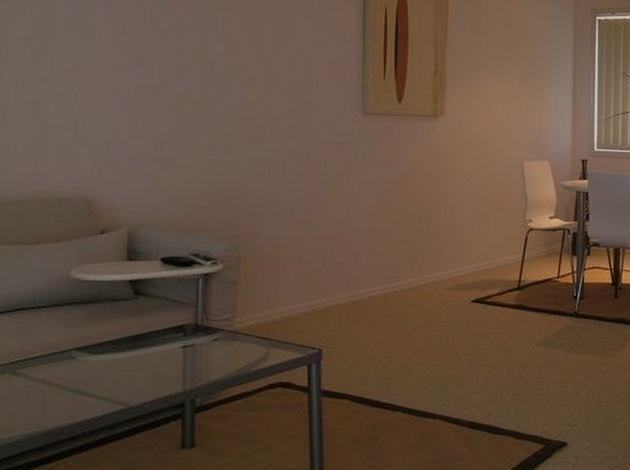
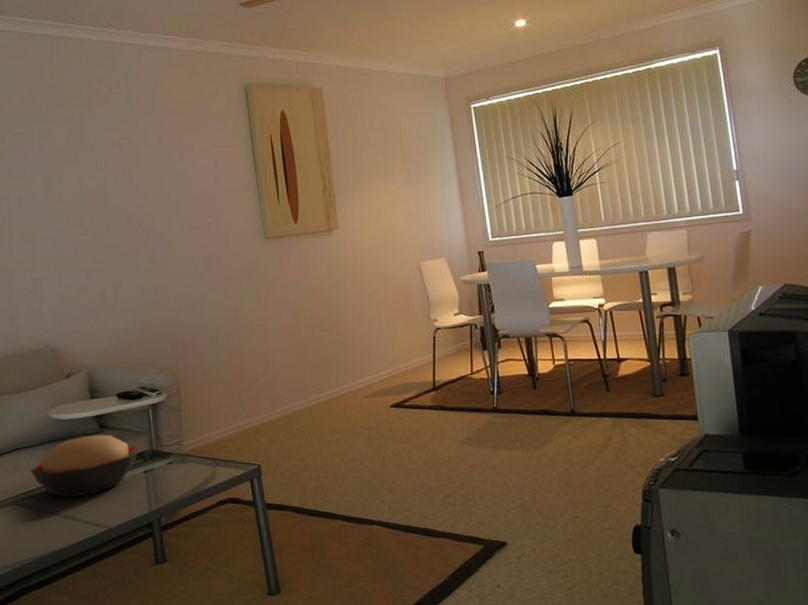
decorative bowl: none [36,301,181,369] -> present [31,434,139,498]

